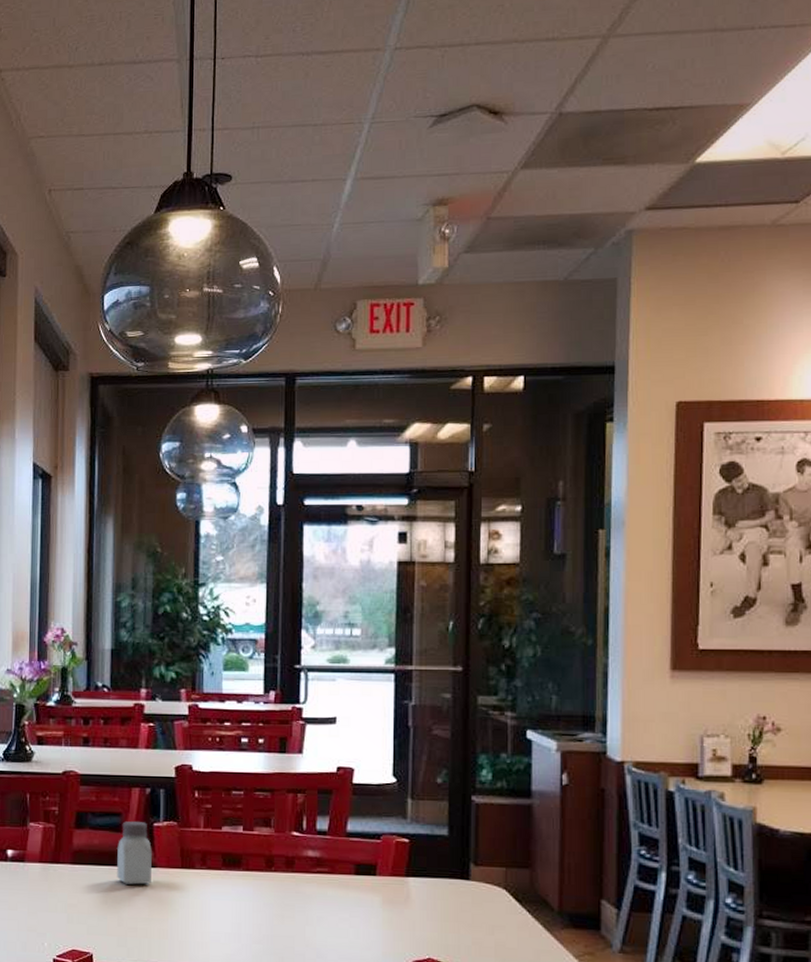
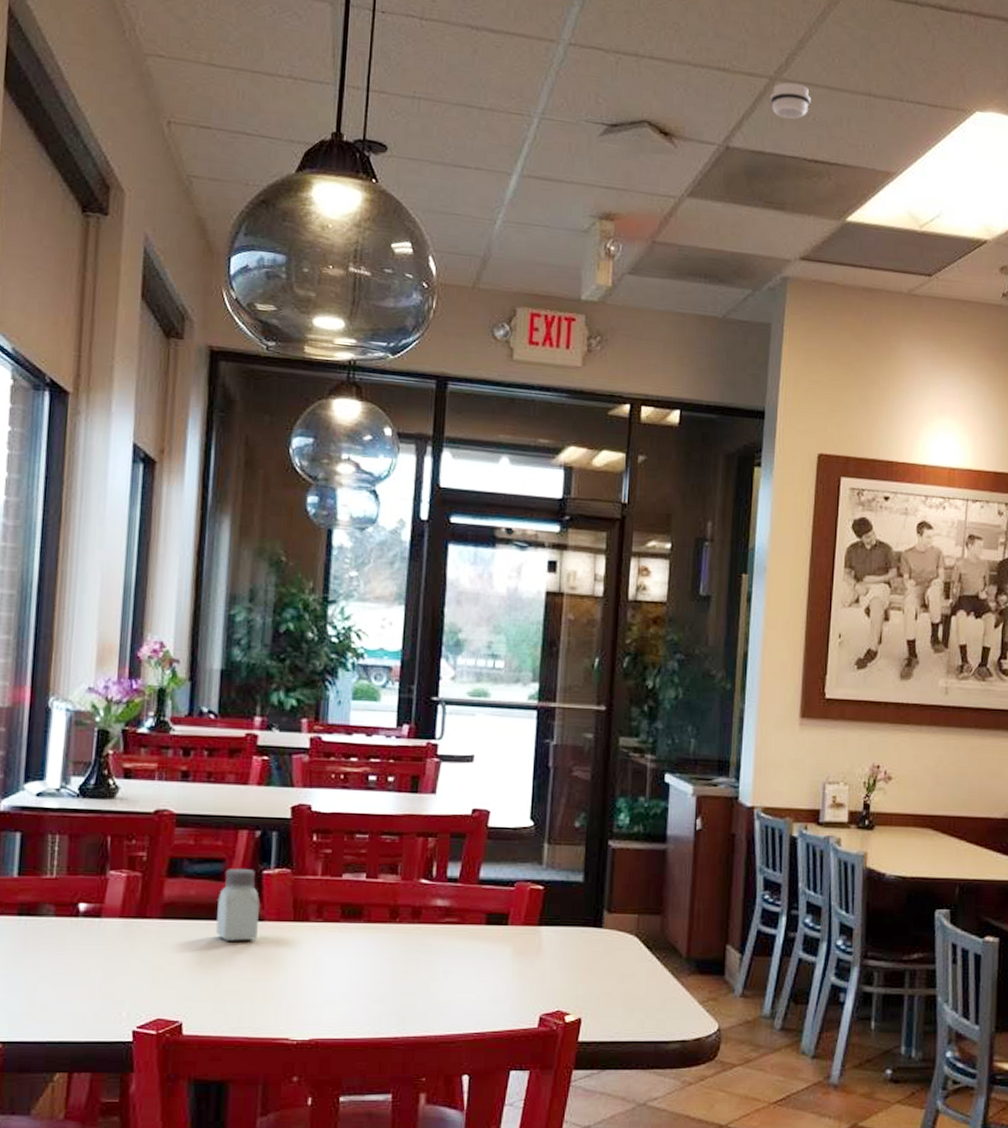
smoke detector: none [604,35,649,74] -> present [770,82,811,119]

